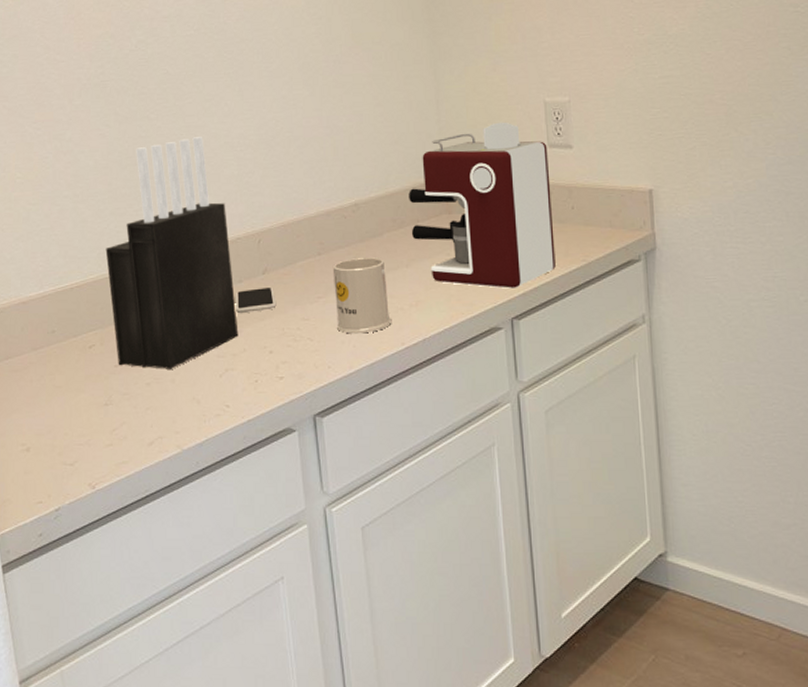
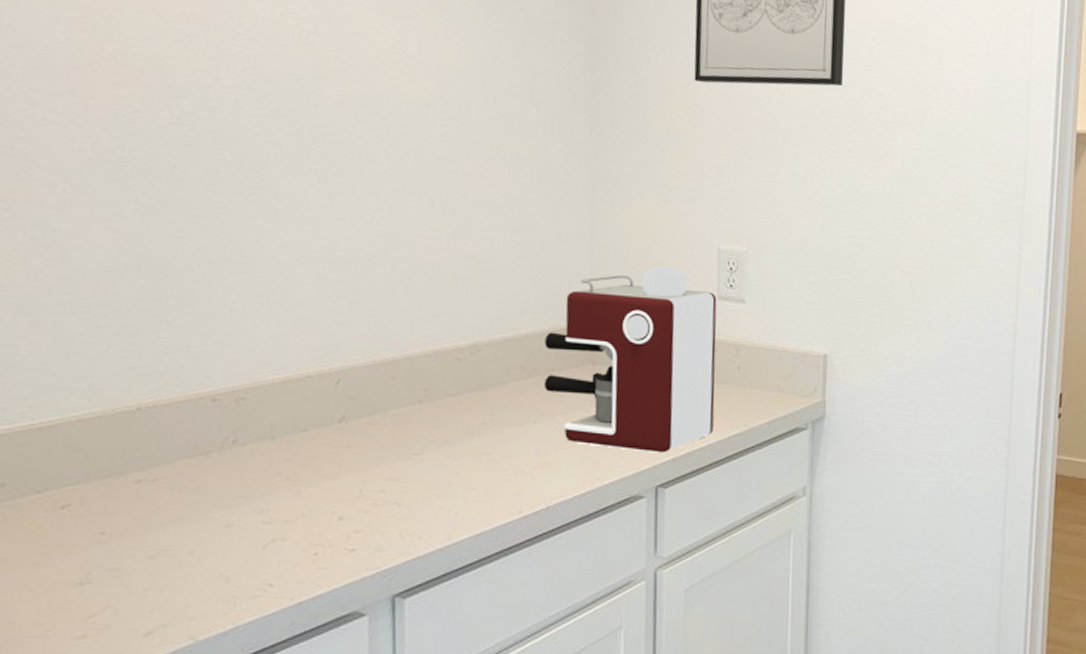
knife block: present [105,137,239,371] -> none [101,244,297,540]
smartphone: present [235,286,277,314] -> none [294,438,355,470]
mug: present [332,257,391,334] -> none [435,409,507,499]

